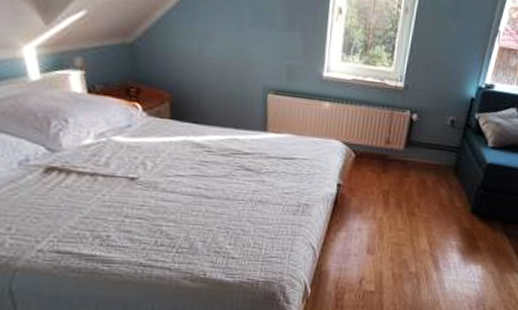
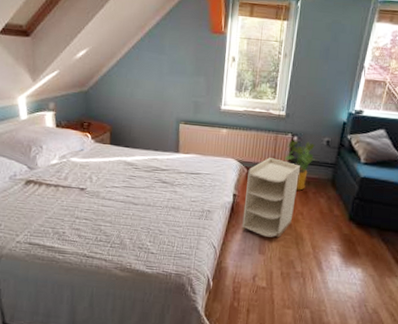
nightstand: none [347,139,419,235] -> present [241,158,300,238]
house plant: none [400,118,439,179] -> present [284,140,317,191]

